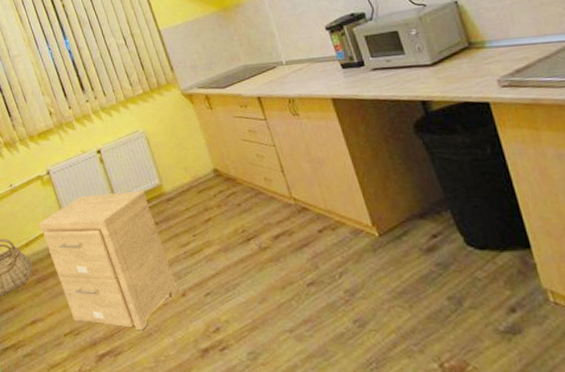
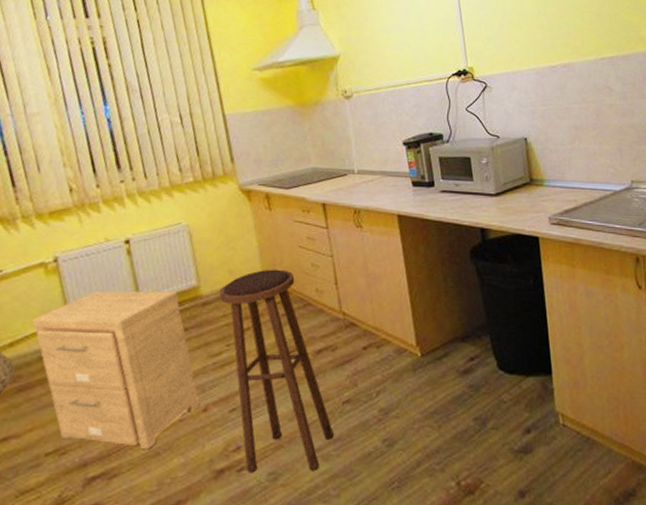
stool: none [179,162,303,352] -> present [219,269,334,473]

